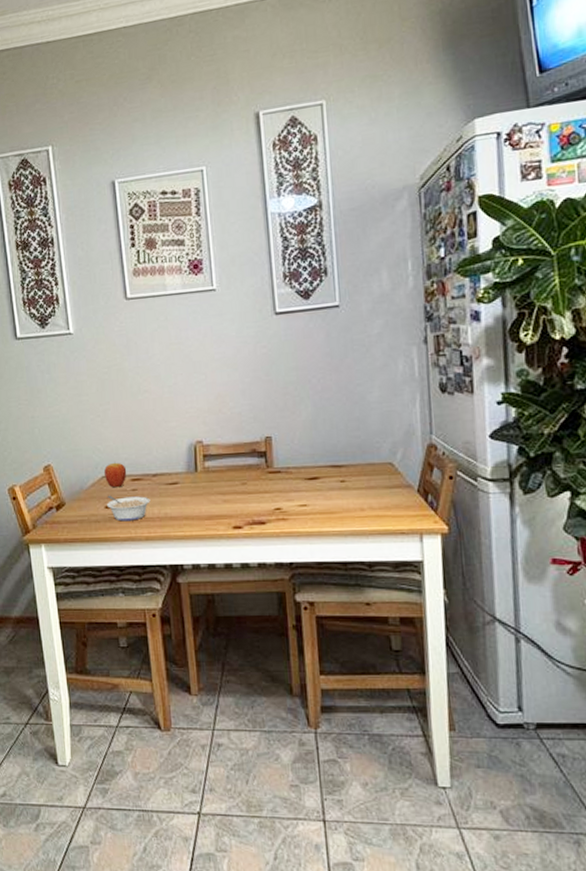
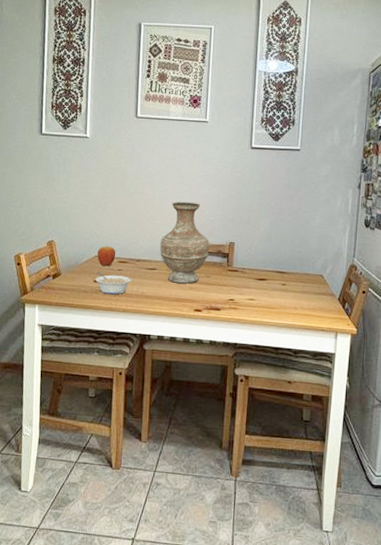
vase: none [179,393,241,497] -> present [160,201,209,284]

